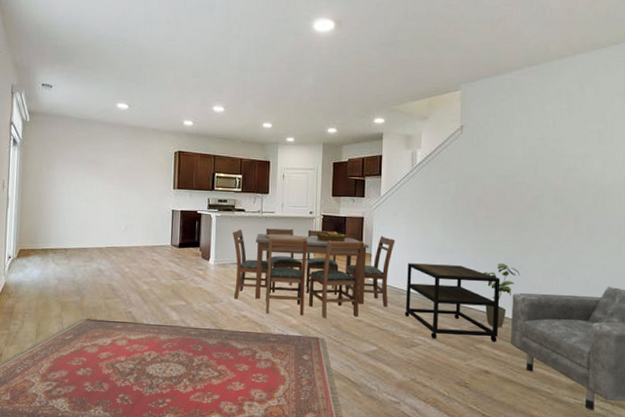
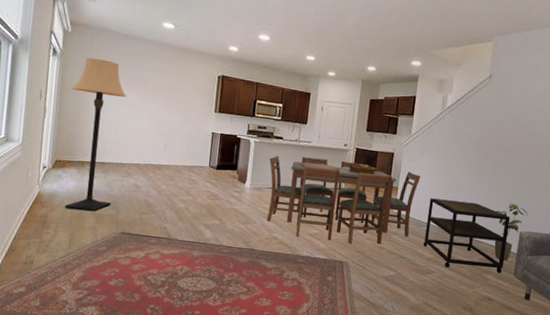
lamp: none [31,145,86,300] -> present [65,57,127,212]

